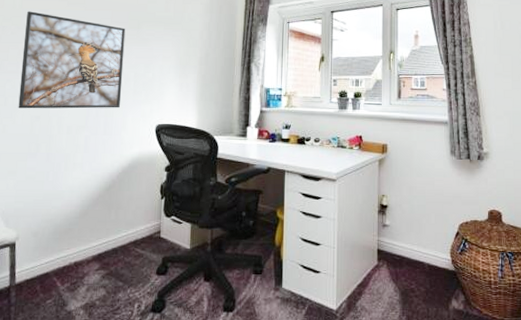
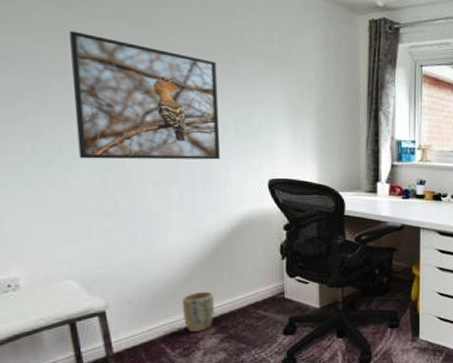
plant pot: none [74,227,101,267] -> present [182,291,216,332]

